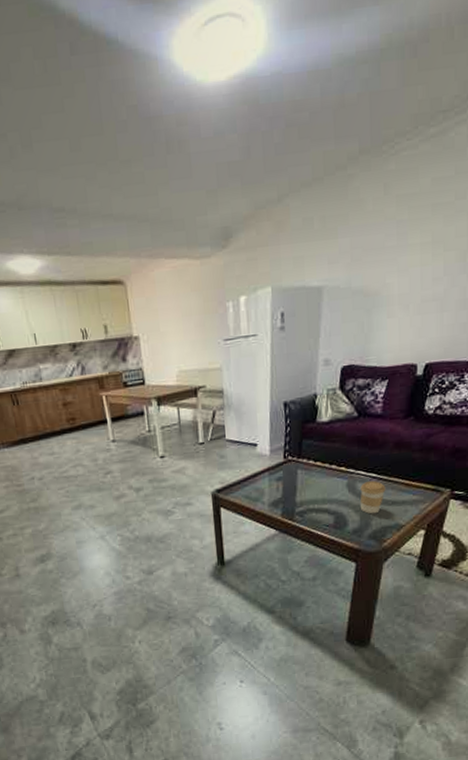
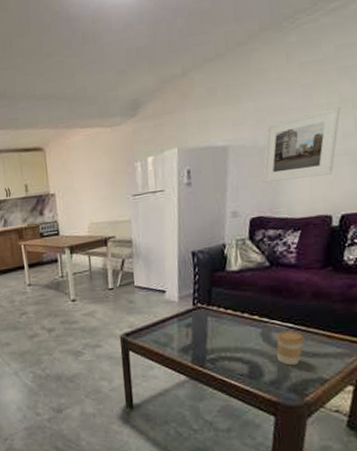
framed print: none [354,247,432,328] -> present [262,106,340,182]

